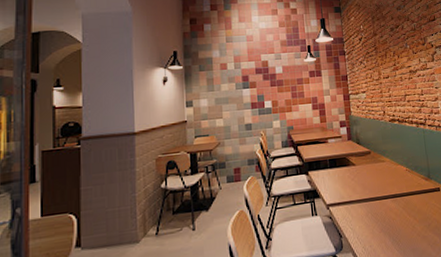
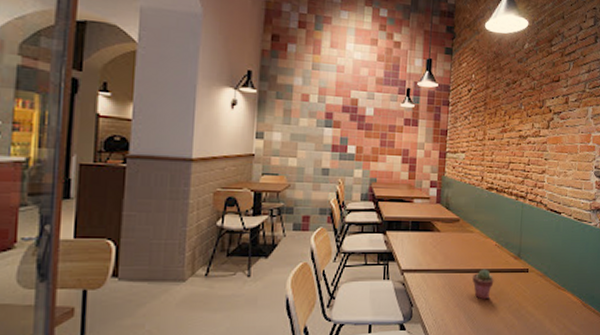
potted succulent: none [391,193,411,222] -> present [472,269,494,300]

